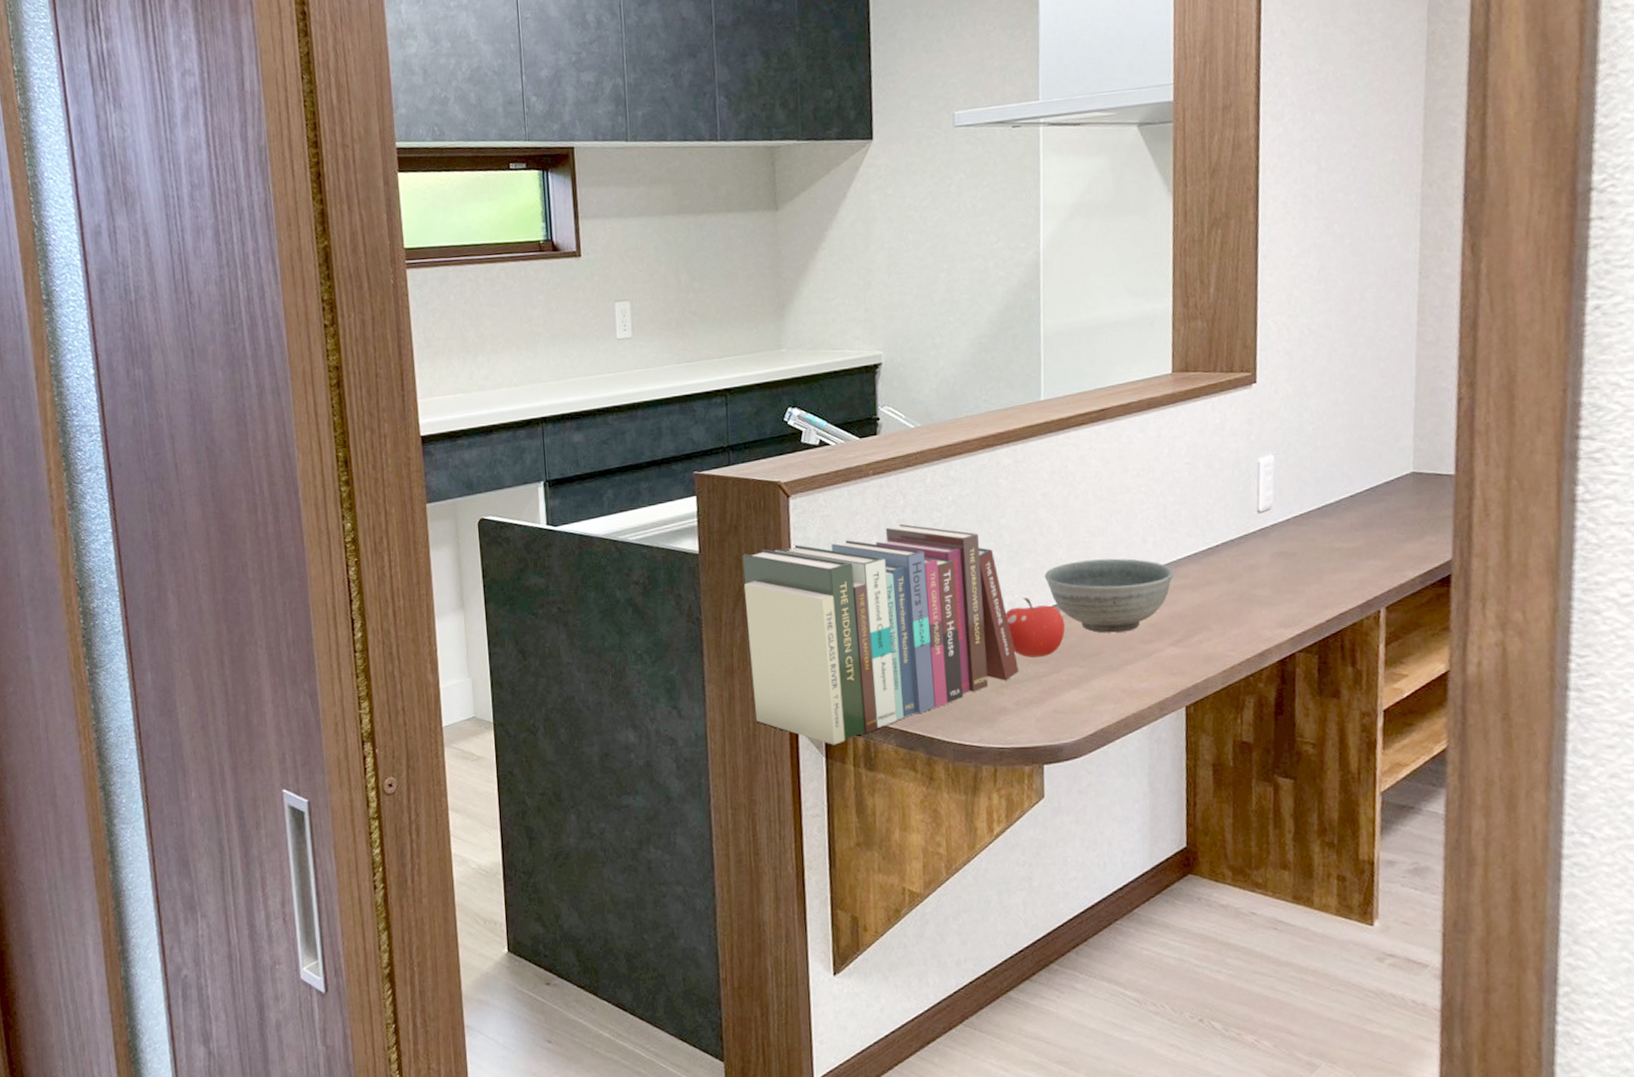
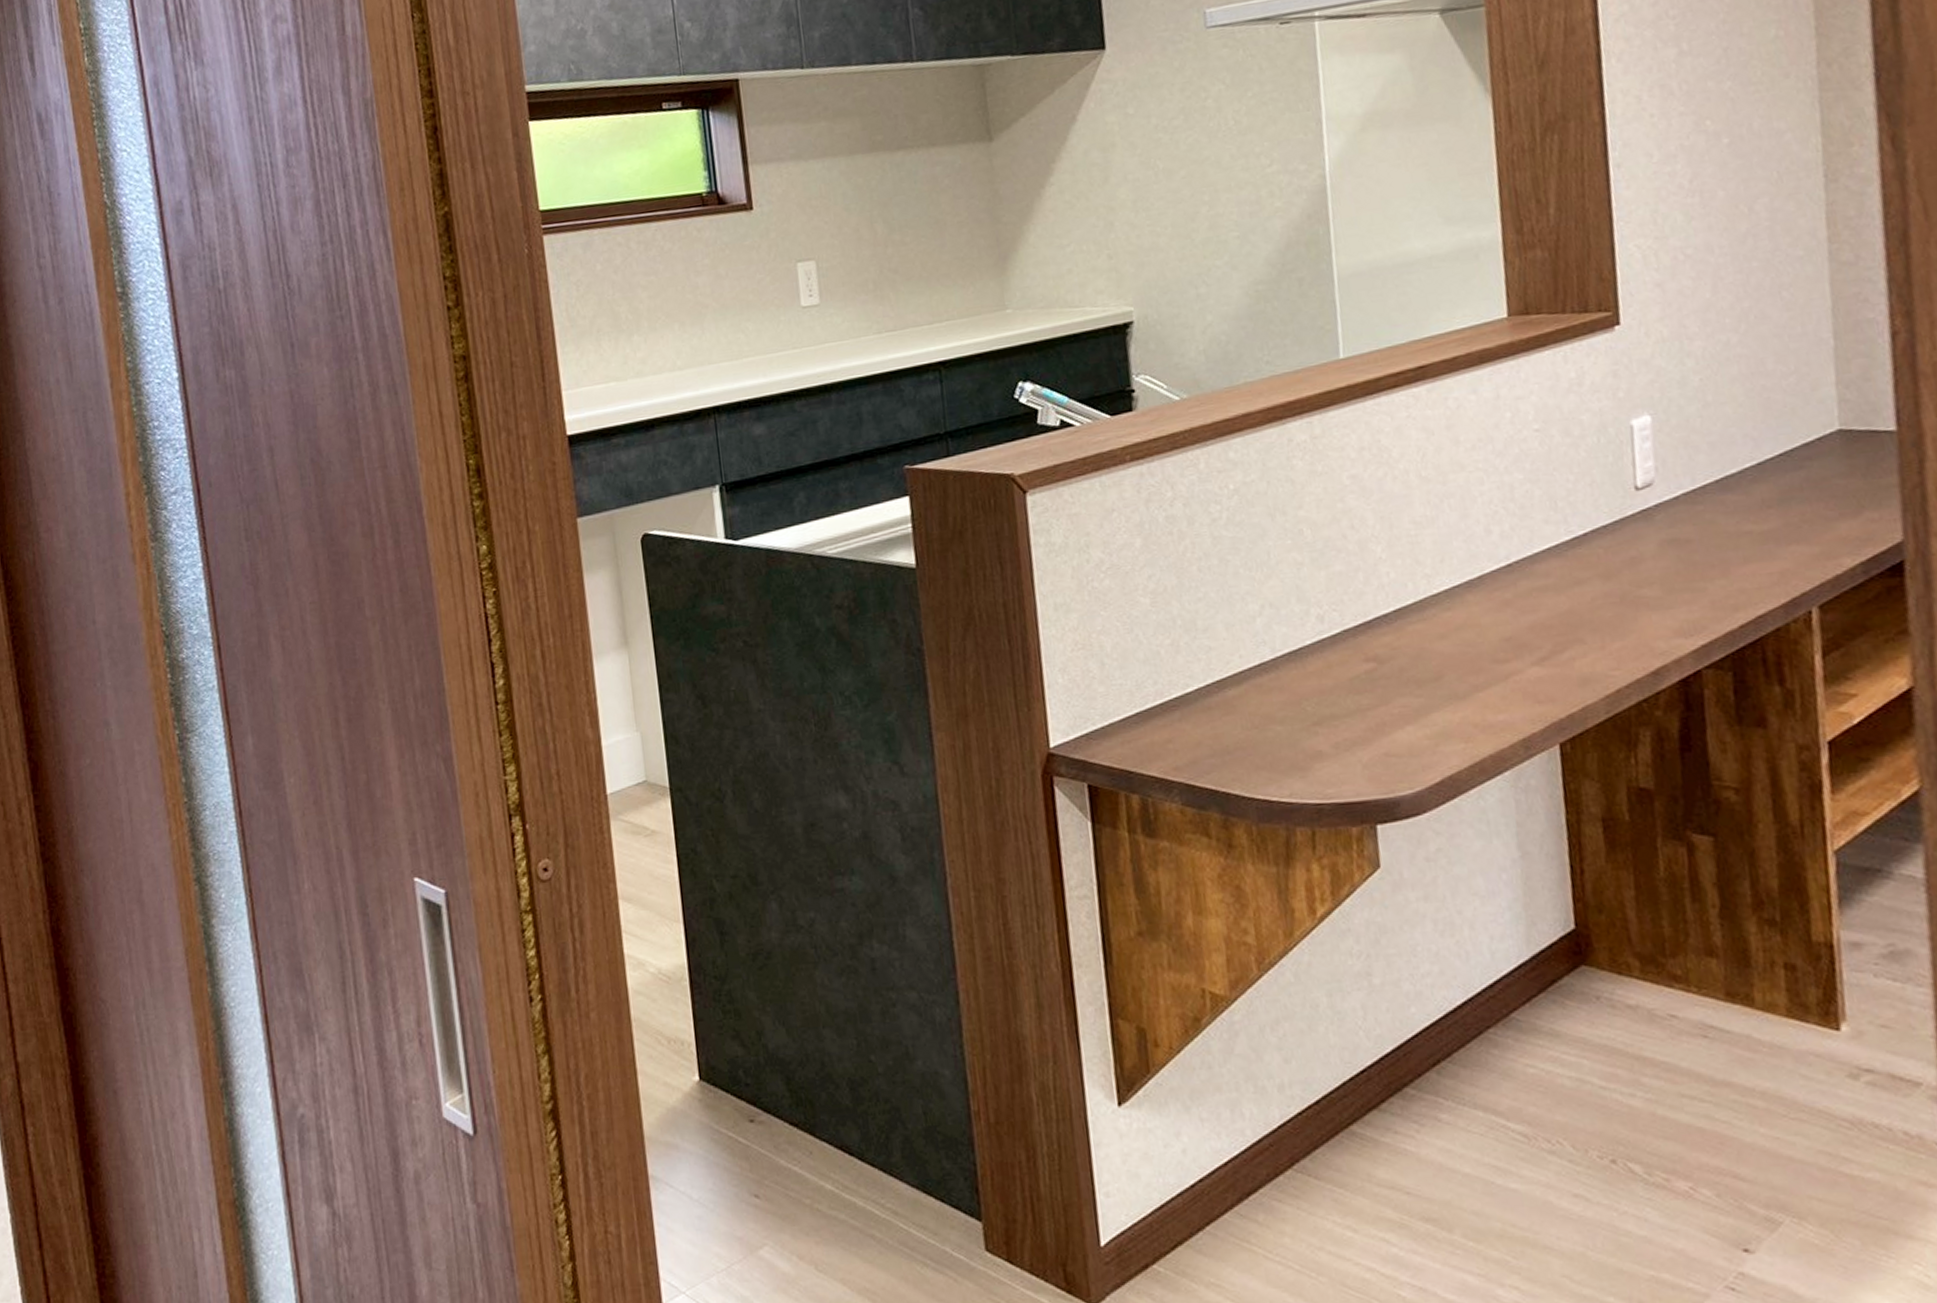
books: present [742,523,1019,745] -> none [970,520,1335,806]
fruit: present [1005,598,1065,659] -> none [1313,609,1392,687]
bowl: present [1044,558,1174,633] -> none [1359,554,1531,652]

